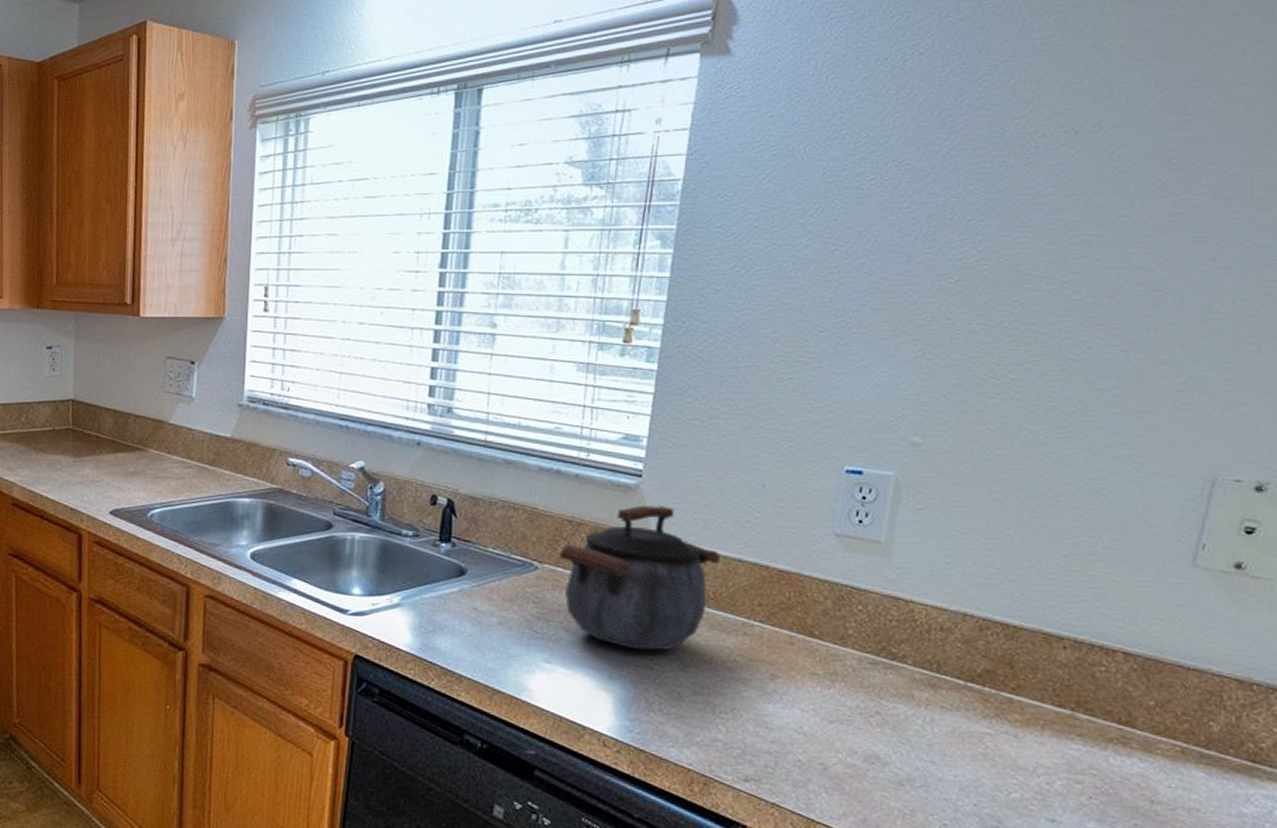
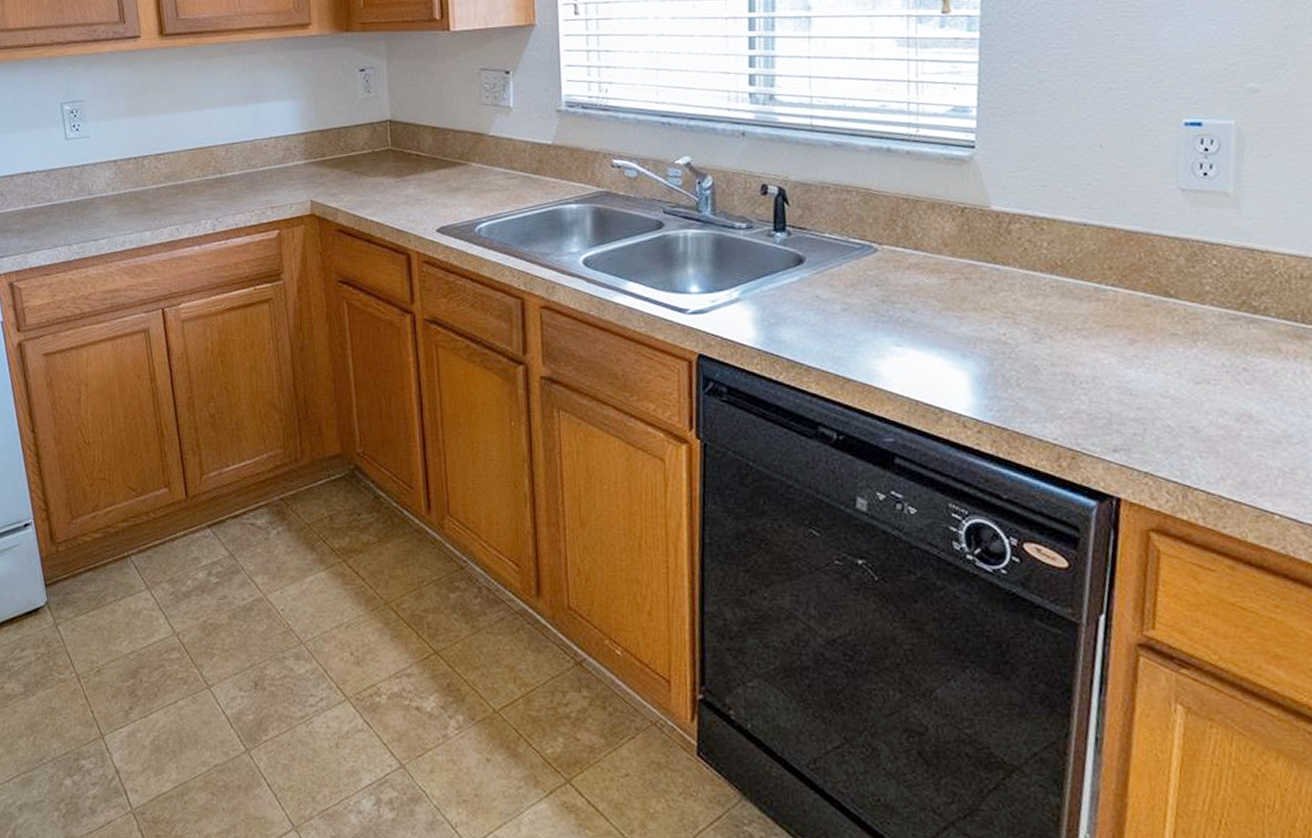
kettle: present [559,505,720,650] -> none [898,175,1064,324]

